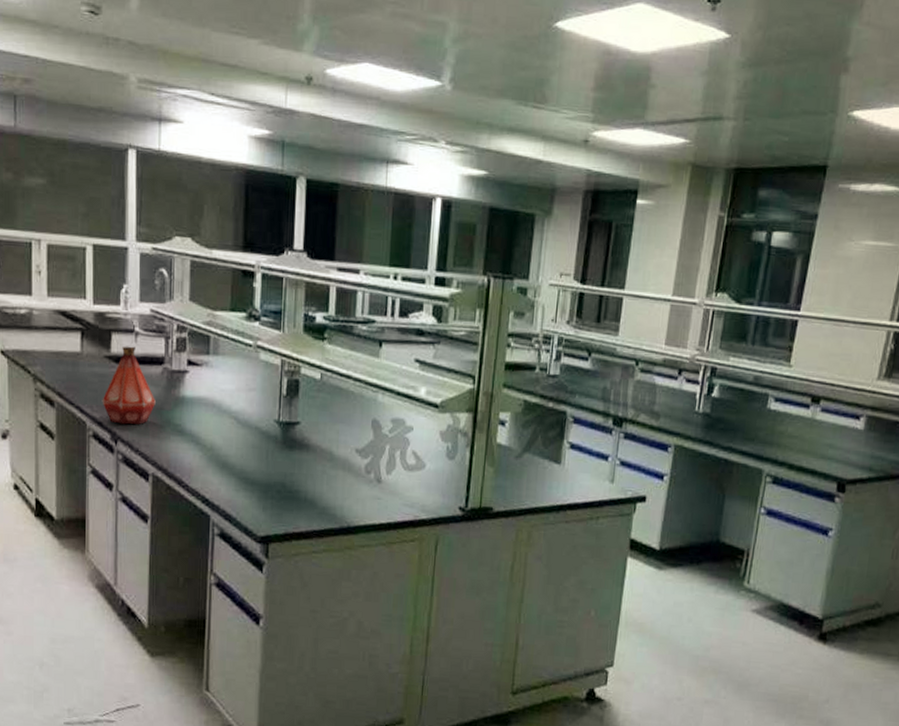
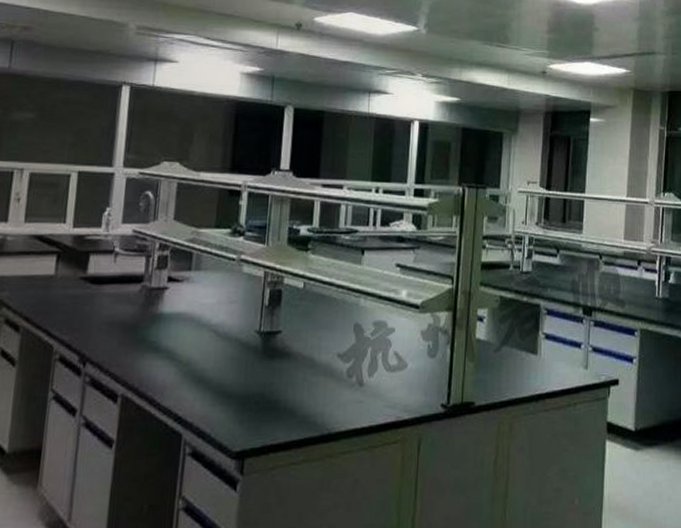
bottle: present [102,346,156,425] -> none [72,266,131,345]

